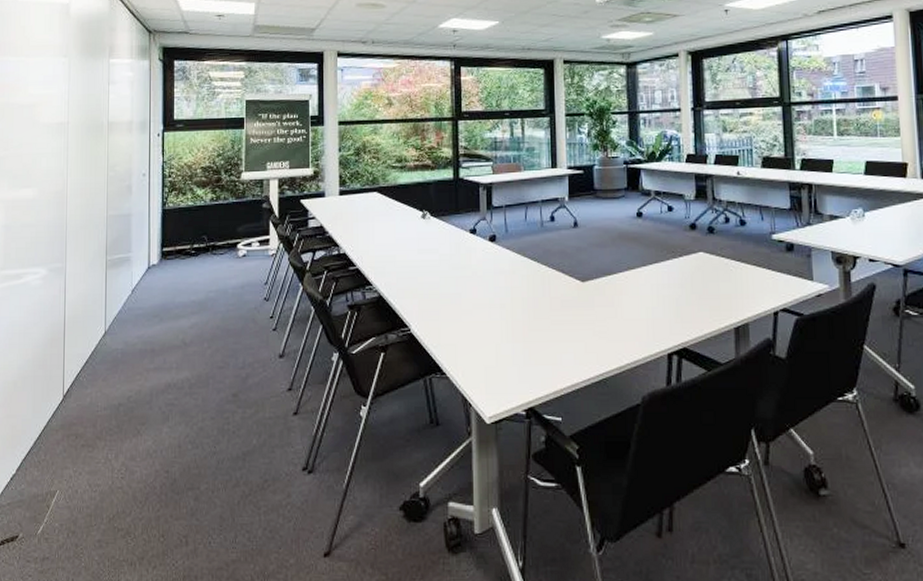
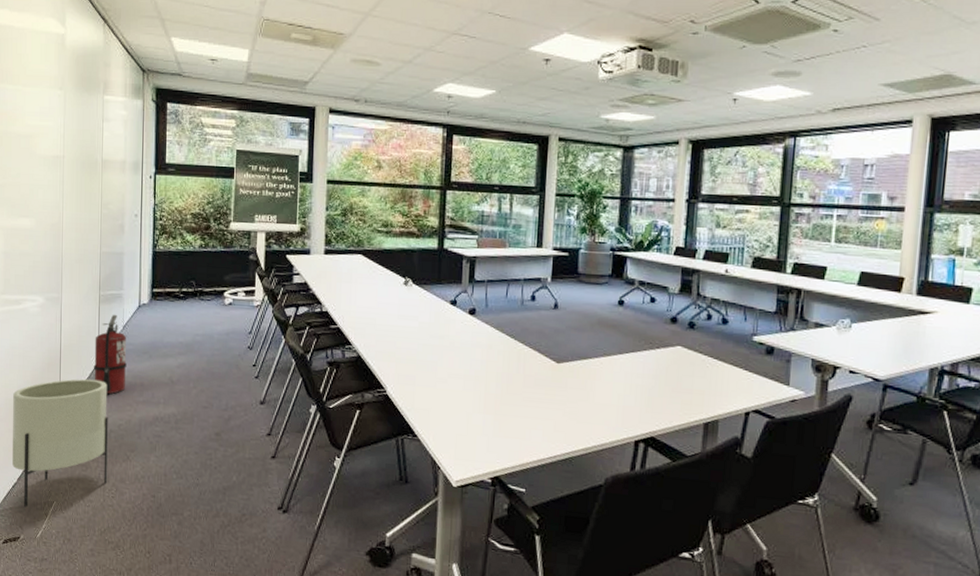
planter: none [11,350,116,501] -> present [12,378,108,508]
fire extinguisher: none [100,278,136,365] -> present [93,314,127,395]

